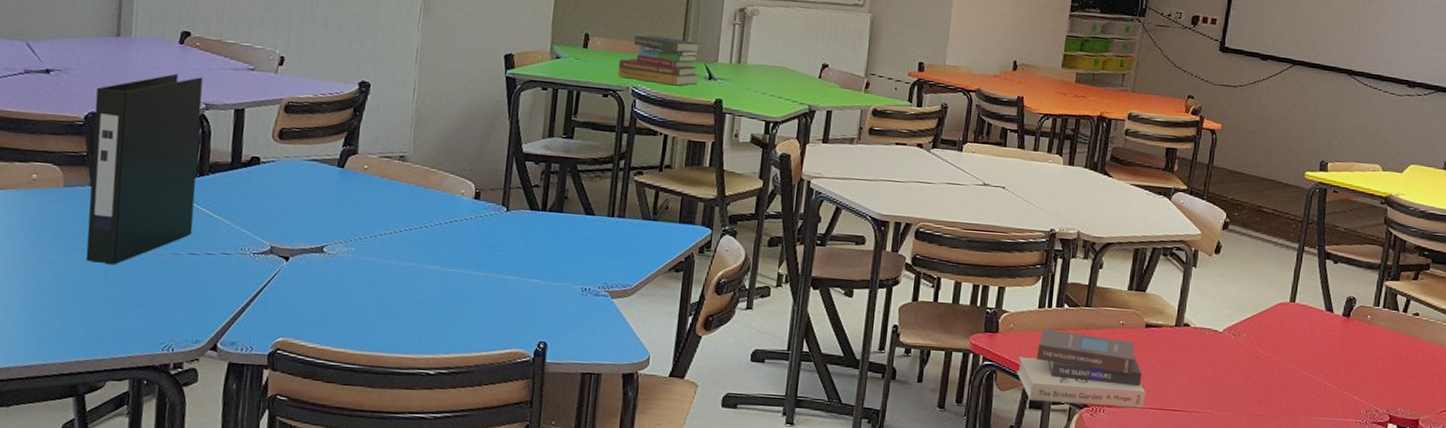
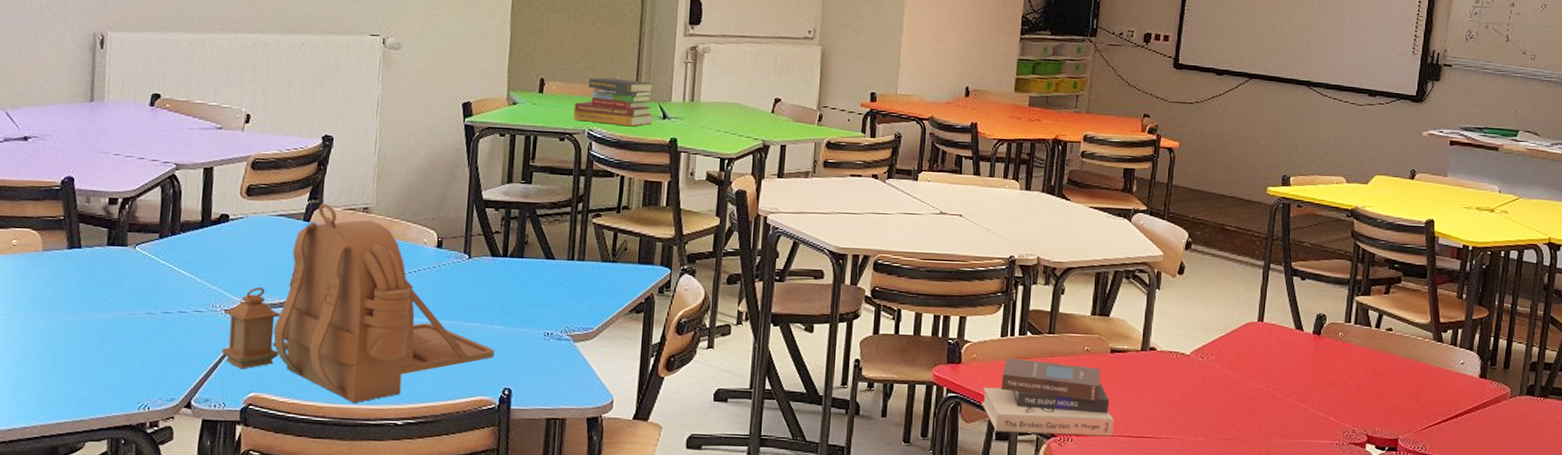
binder: present [85,73,203,264] -> none [64,135,173,325]
backpack: none [250,149,531,352] -> present [222,203,495,404]

